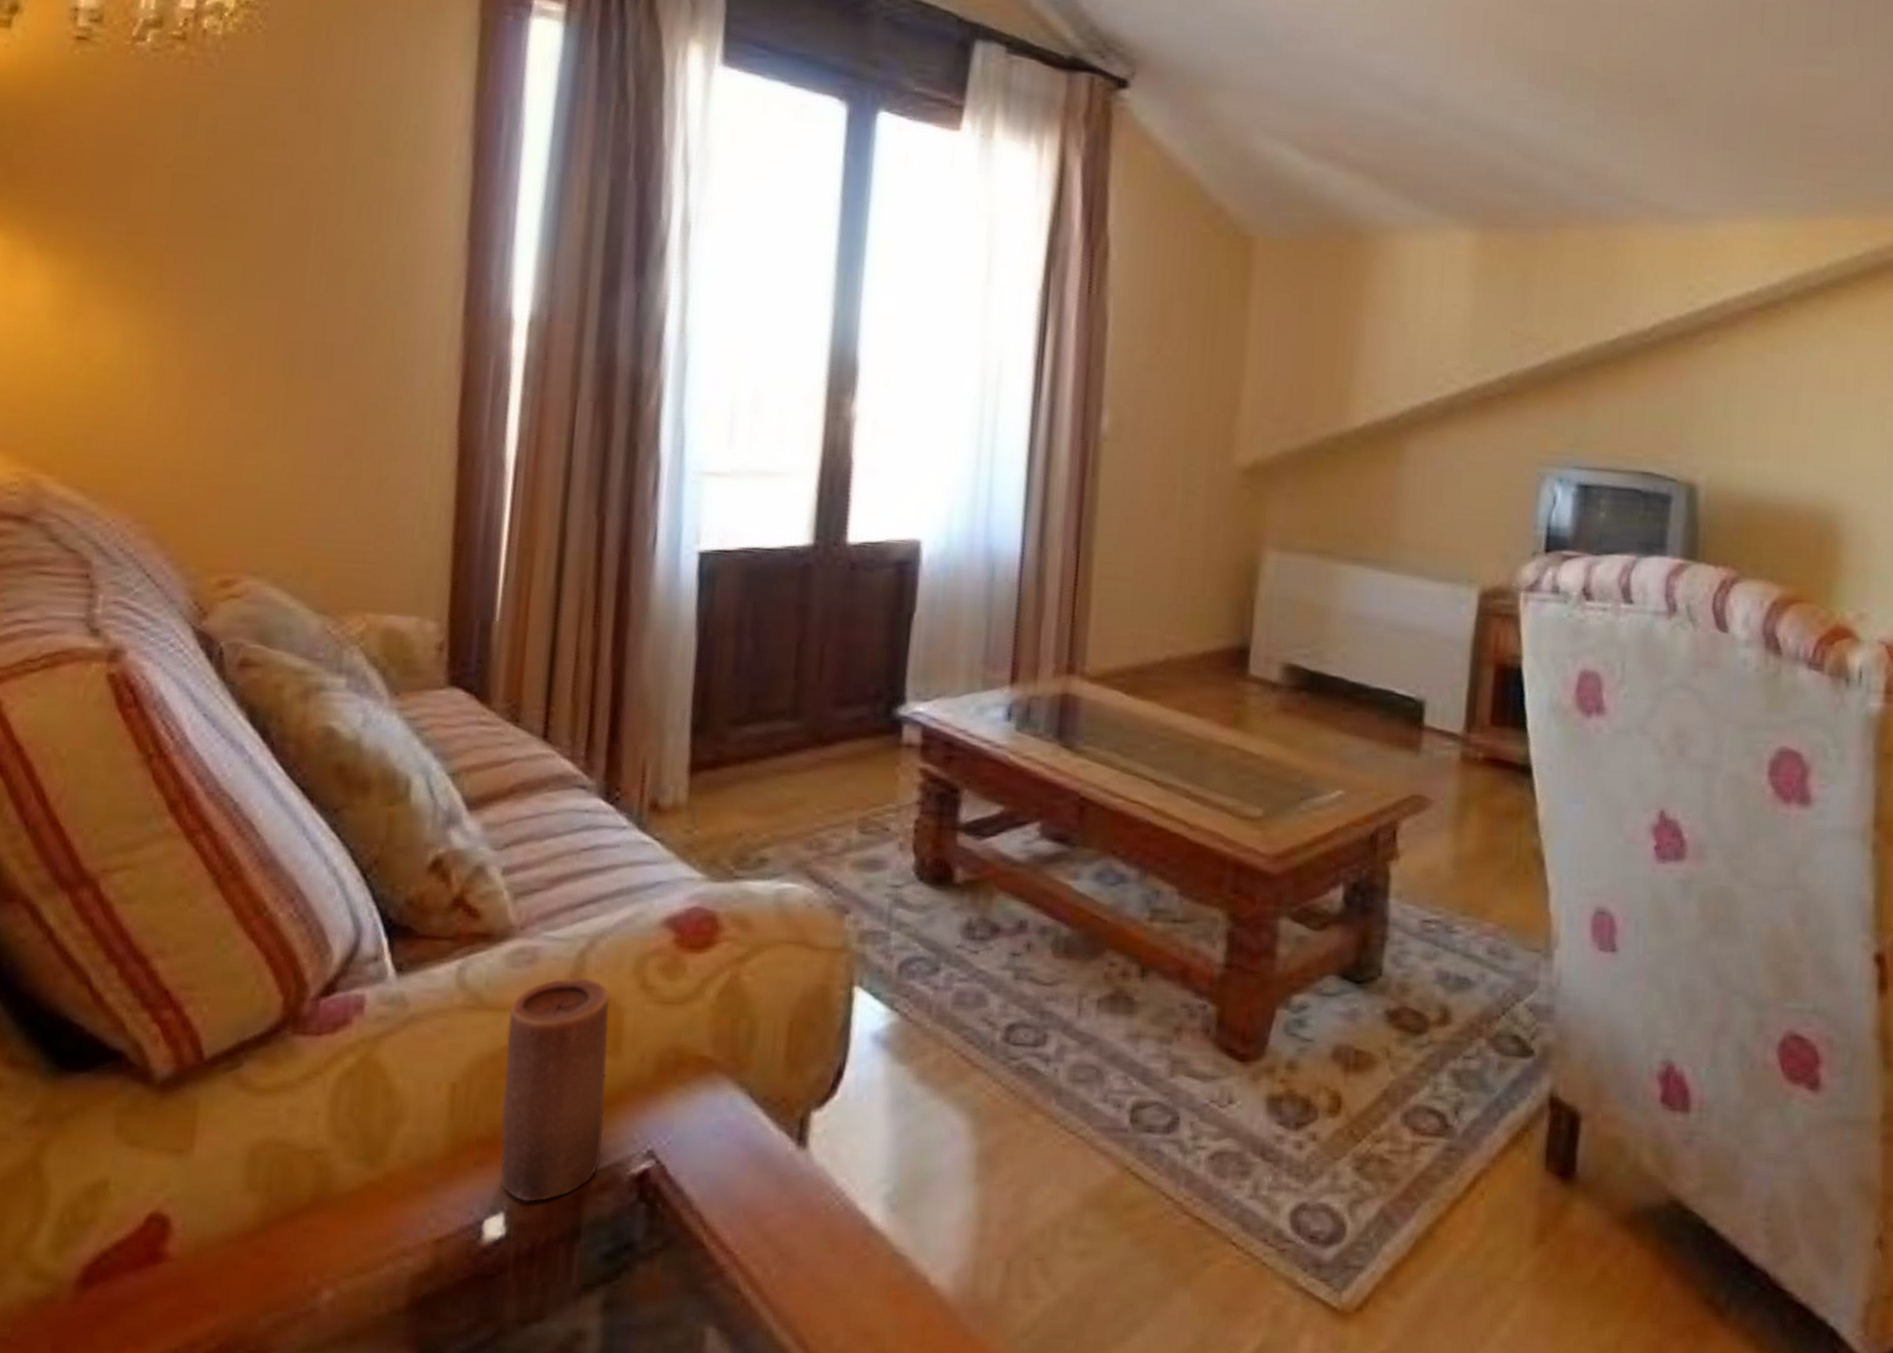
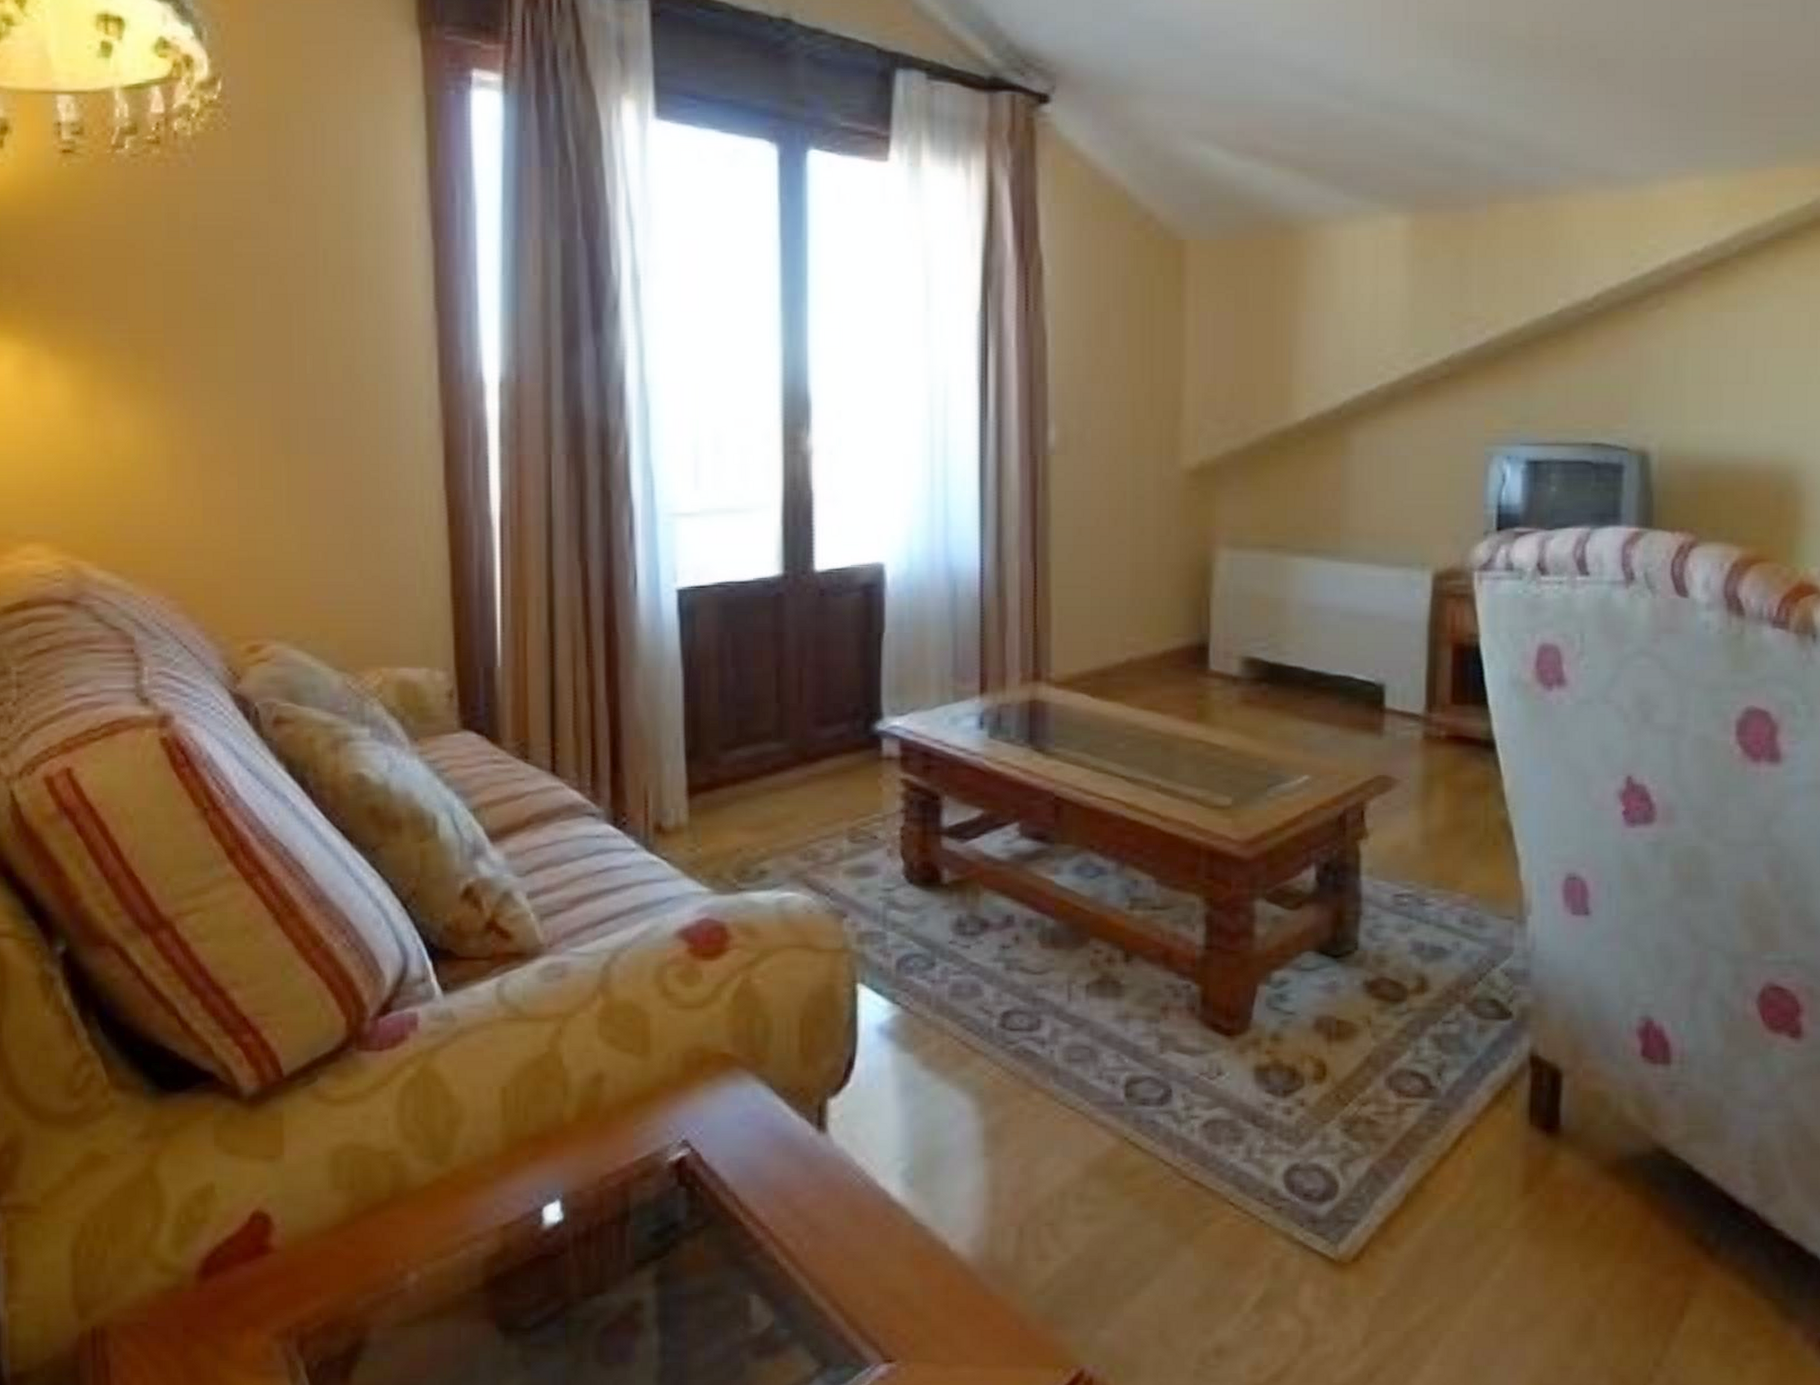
candle: present [499,977,610,1202] -> none [546,987,641,1190]

